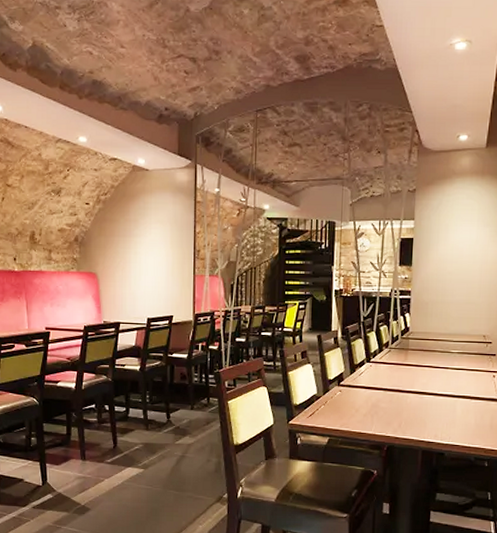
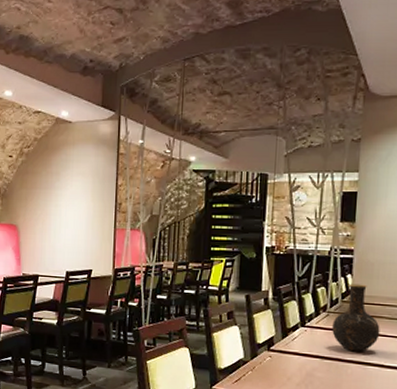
vase: none [393,322,434,383] -> present [332,283,380,352]

